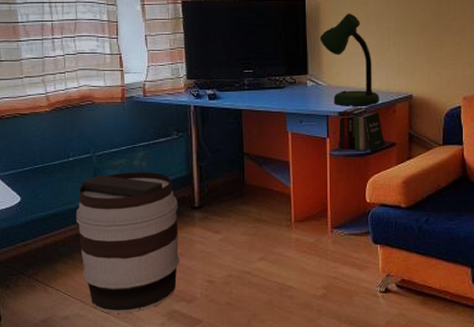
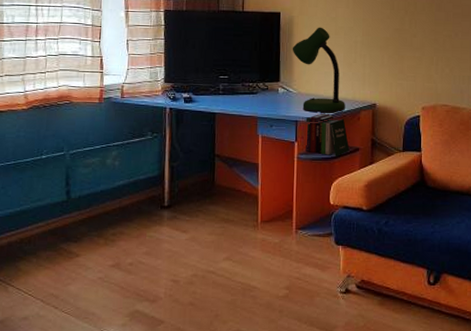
barrel: present [76,172,180,313] -> none [44,171,148,314]

